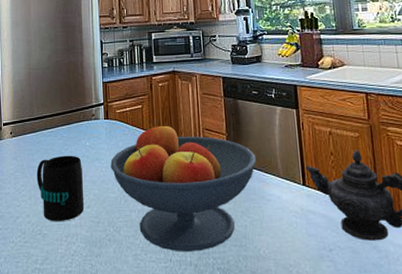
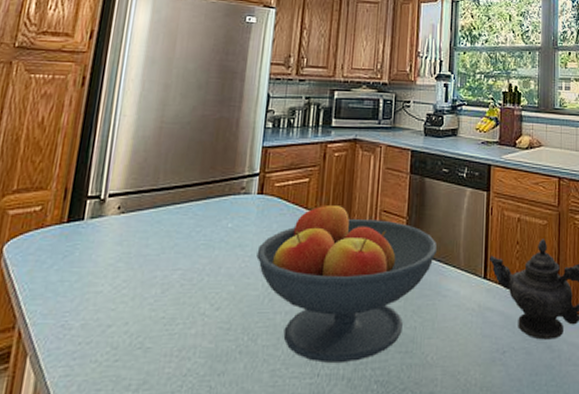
mug: present [36,155,85,221] -> none [147,240,218,330]

